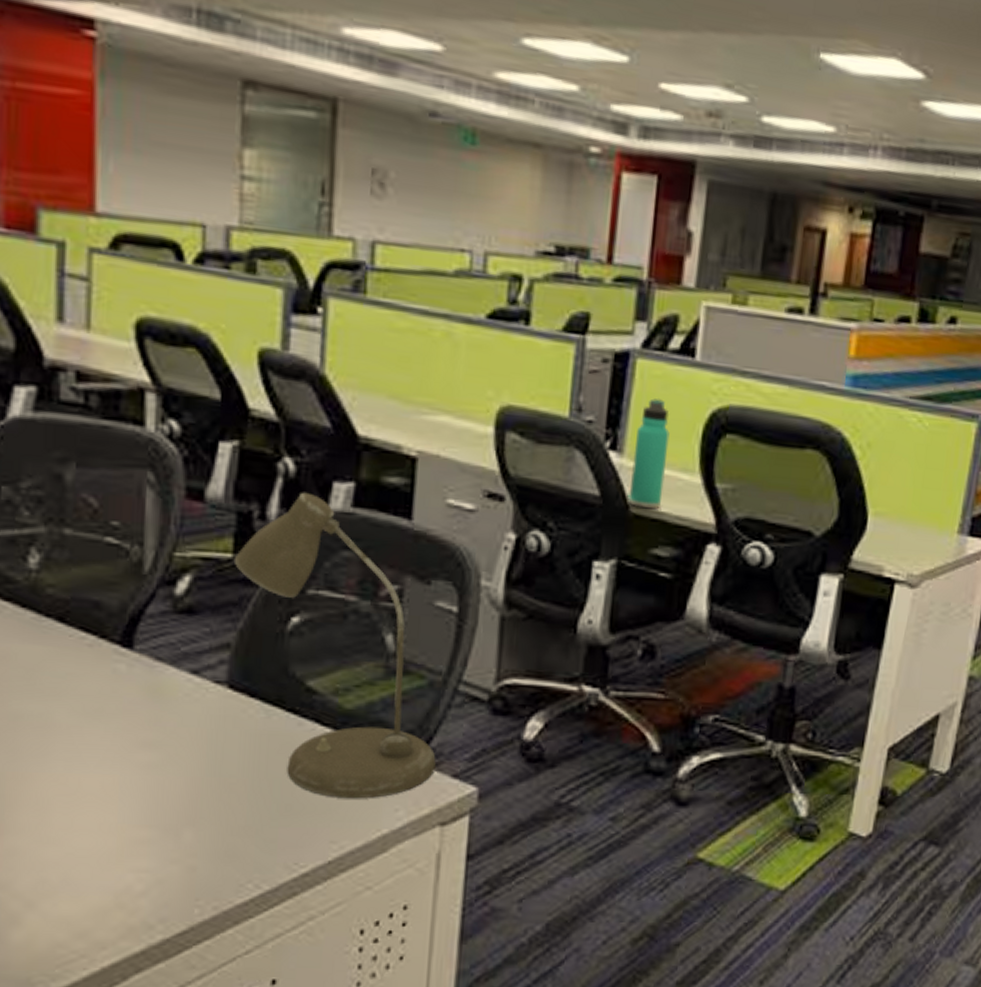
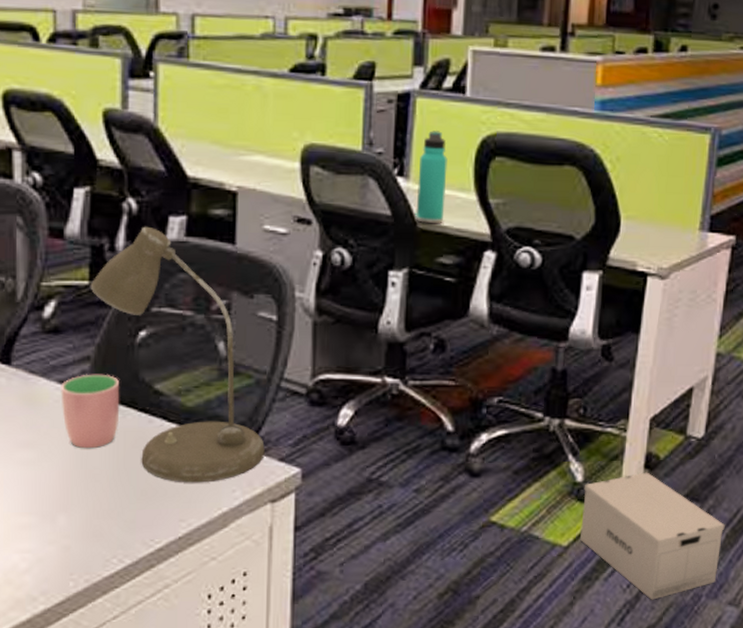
cup: none [192,664,265,752] -> present [61,374,120,448]
cardboard box: none [800,809,966,955] -> present [580,472,725,600]

